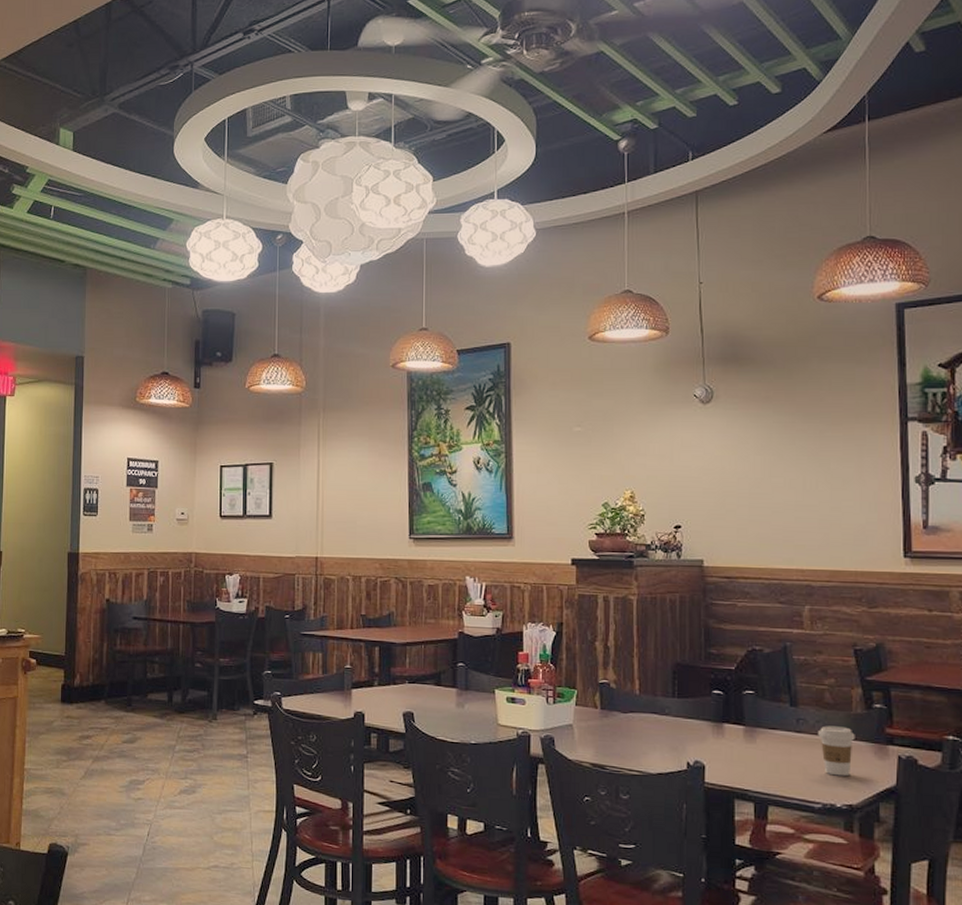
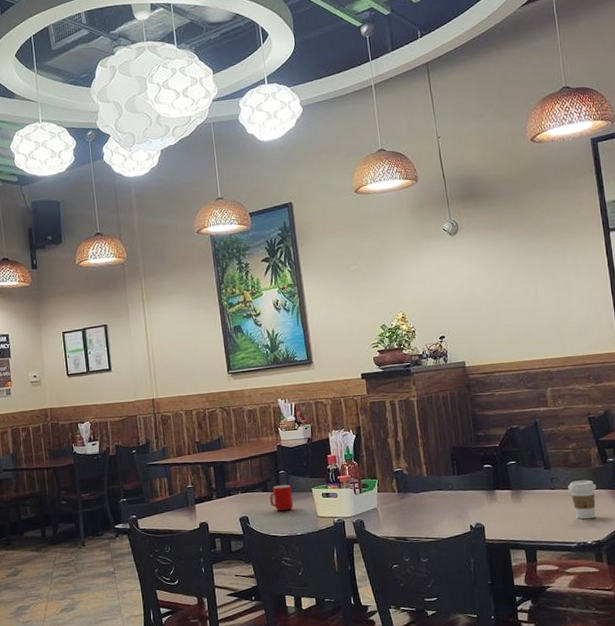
cup: none [442,679,470,712] -> present [270,484,294,511]

